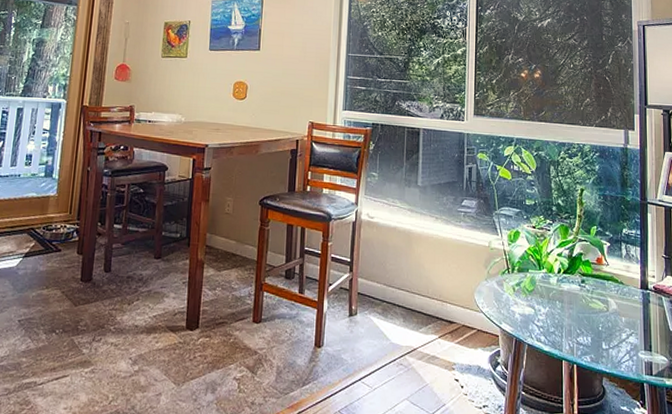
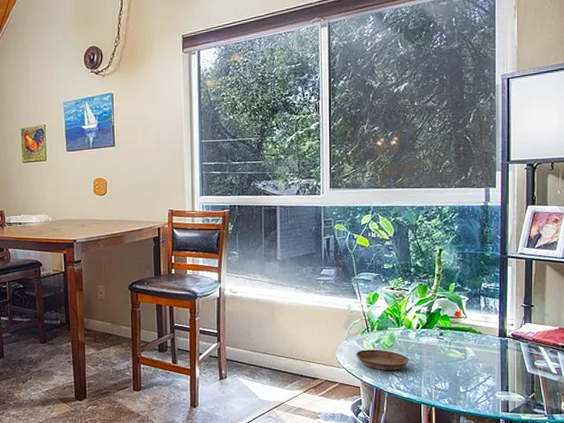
saucer: none [495,293,551,319] -> present [355,349,410,371]

